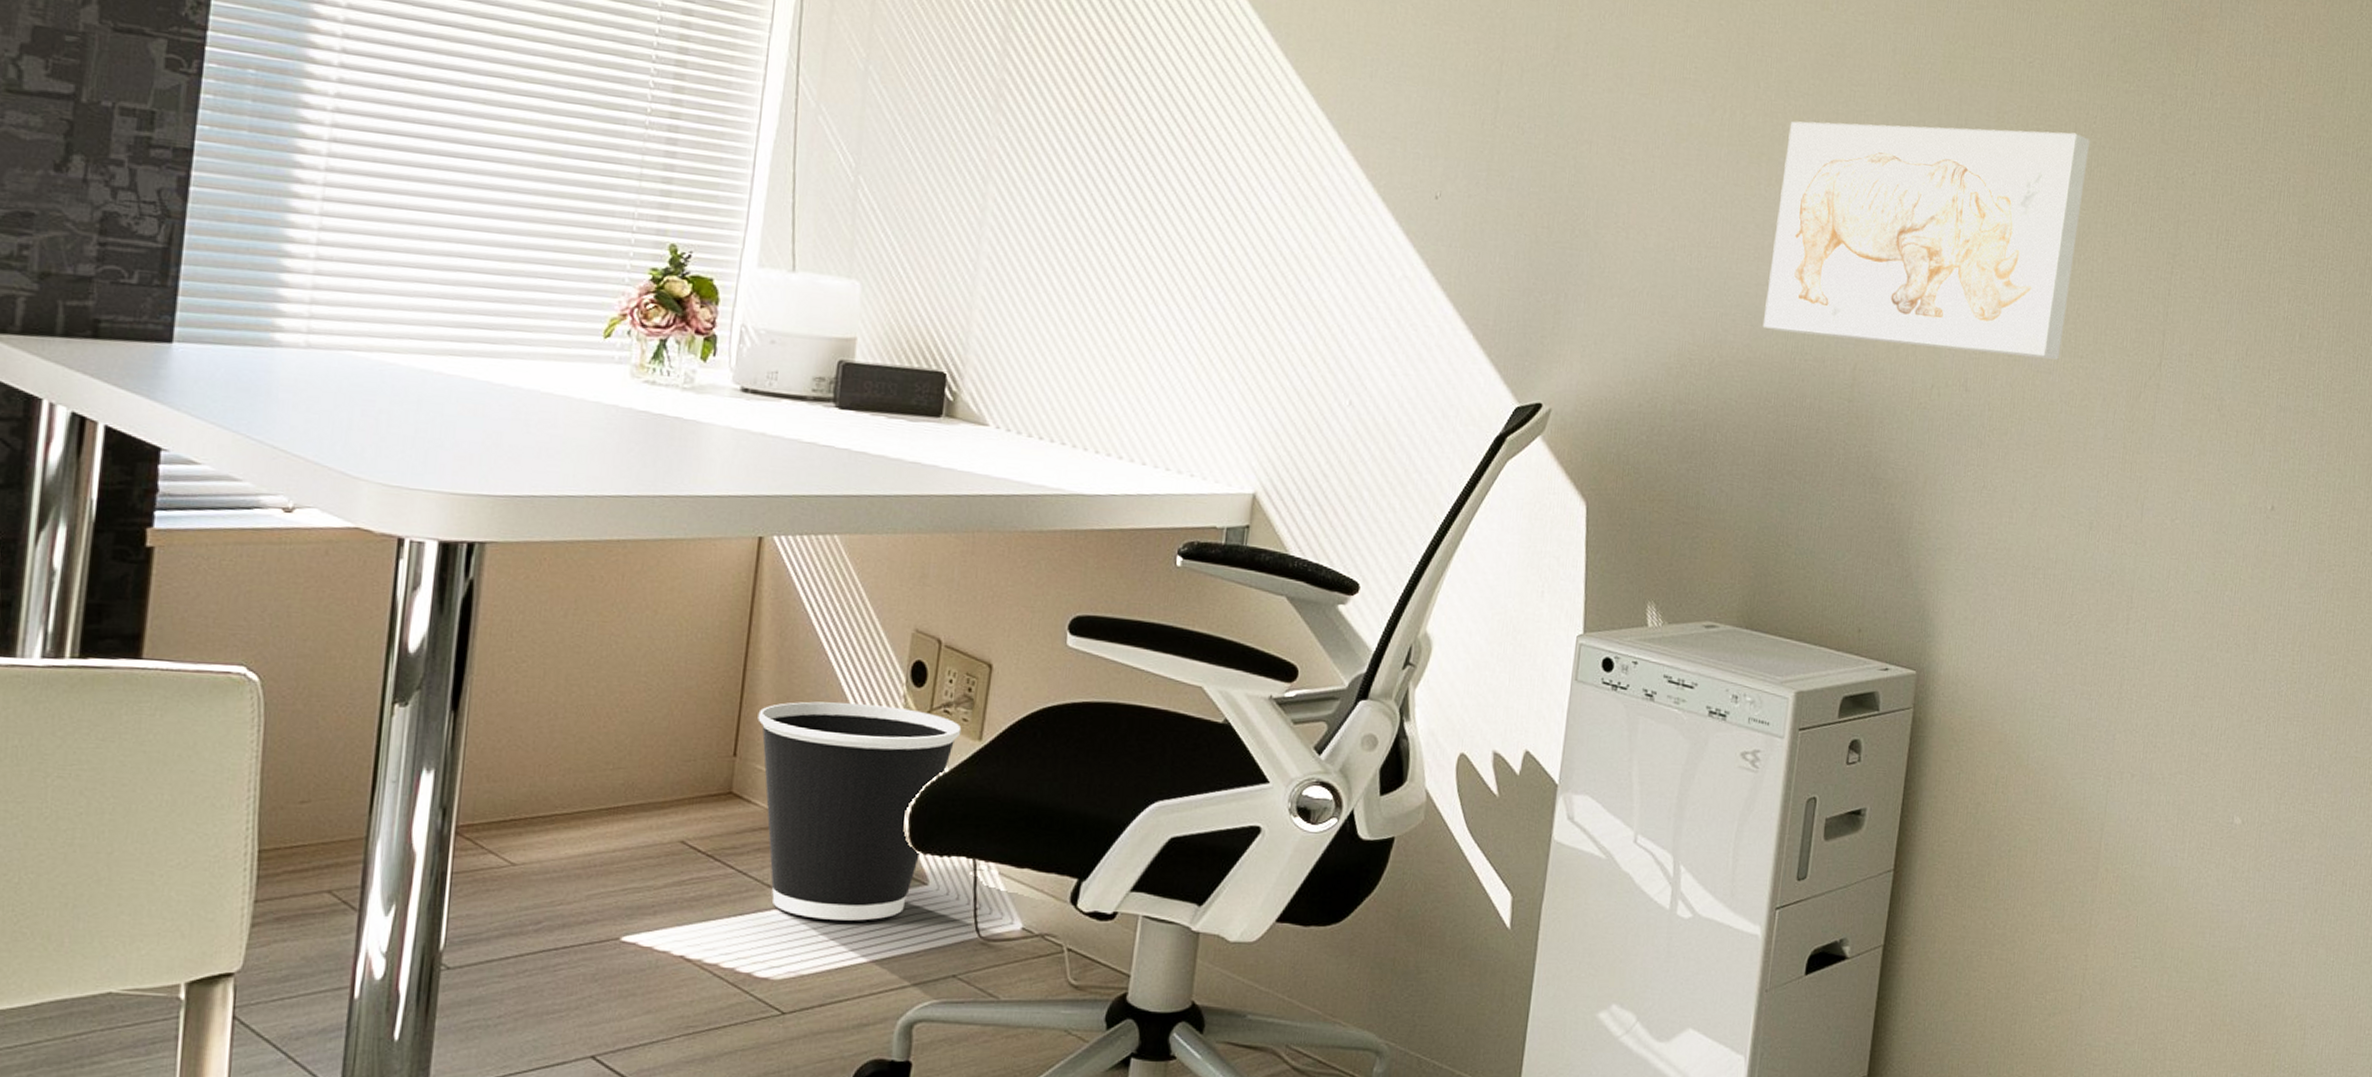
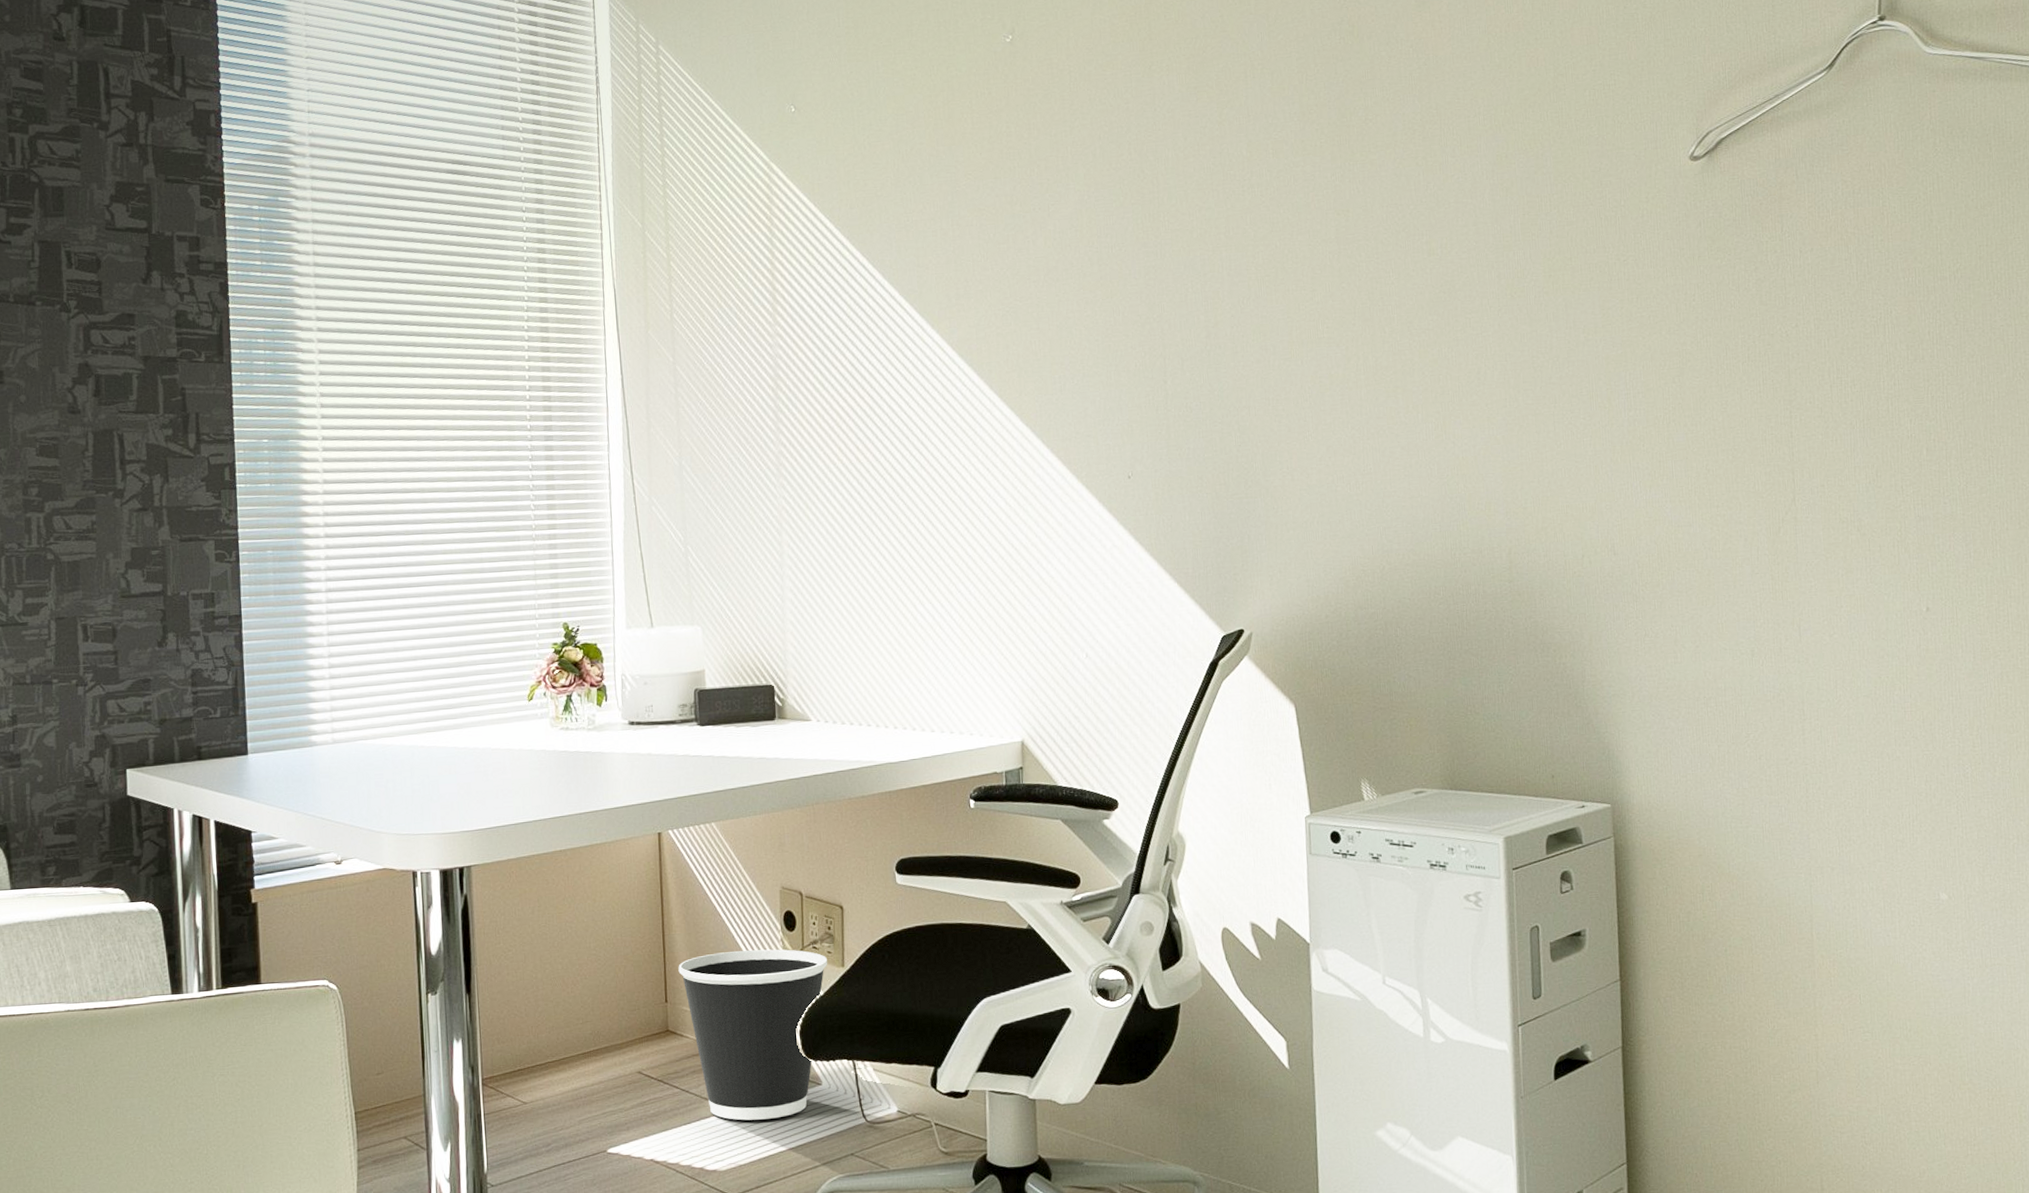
wall art: present [1762,121,2091,360] -> none [1417,313,1697,534]

